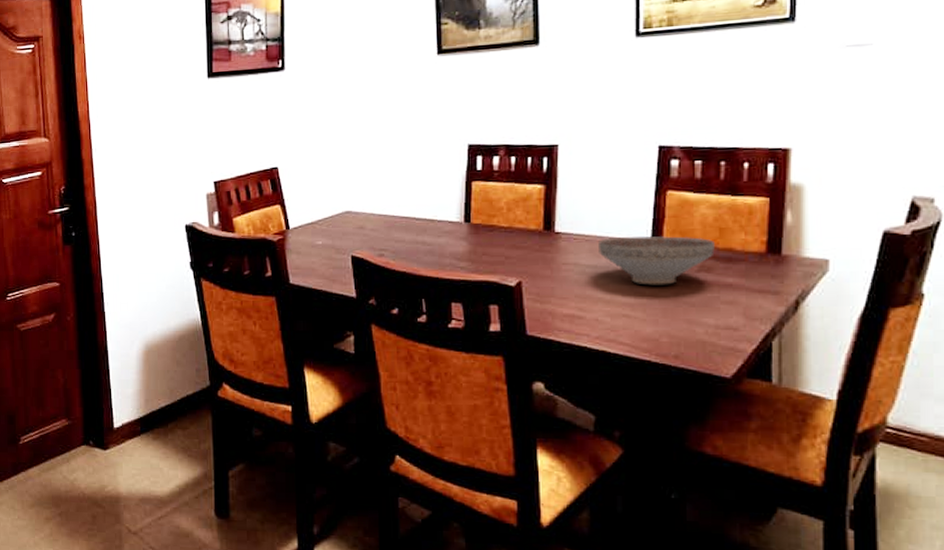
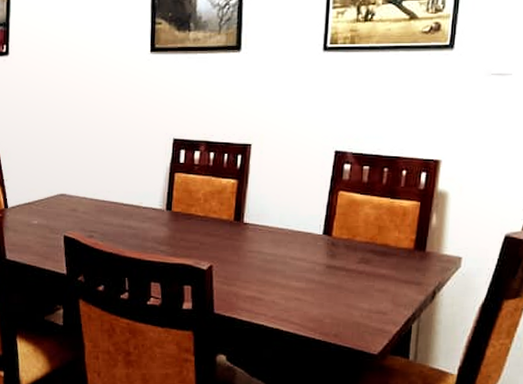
decorative bowl: present [599,236,715,285] -> none [279,230,374,274]

